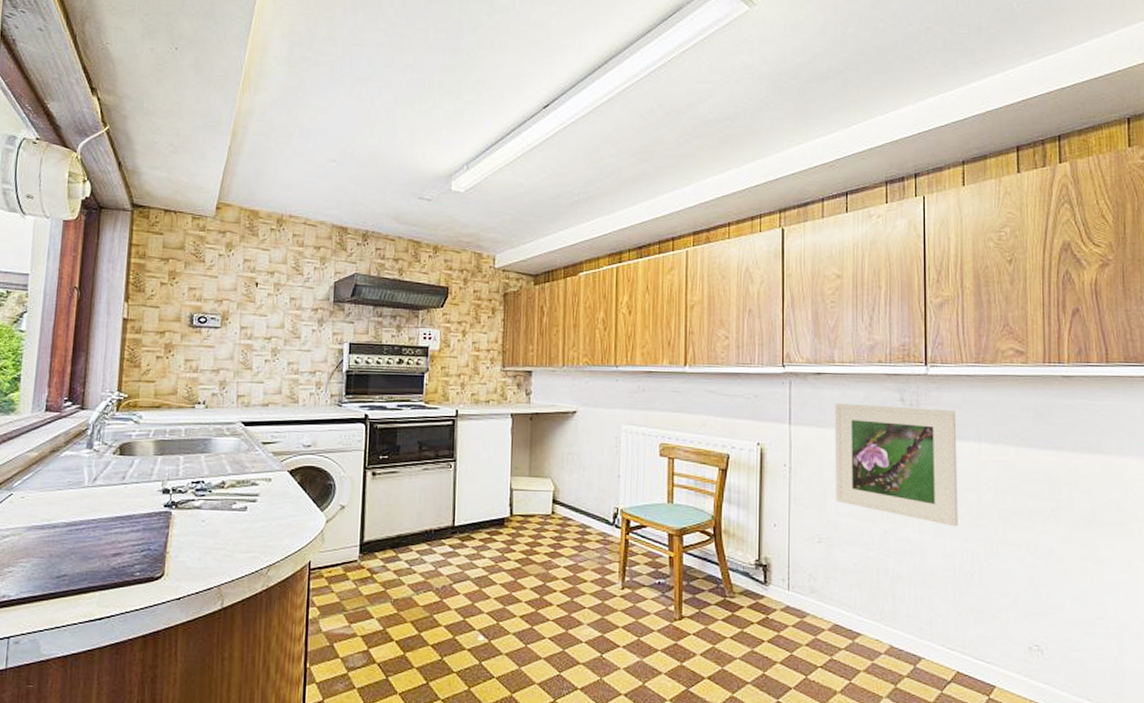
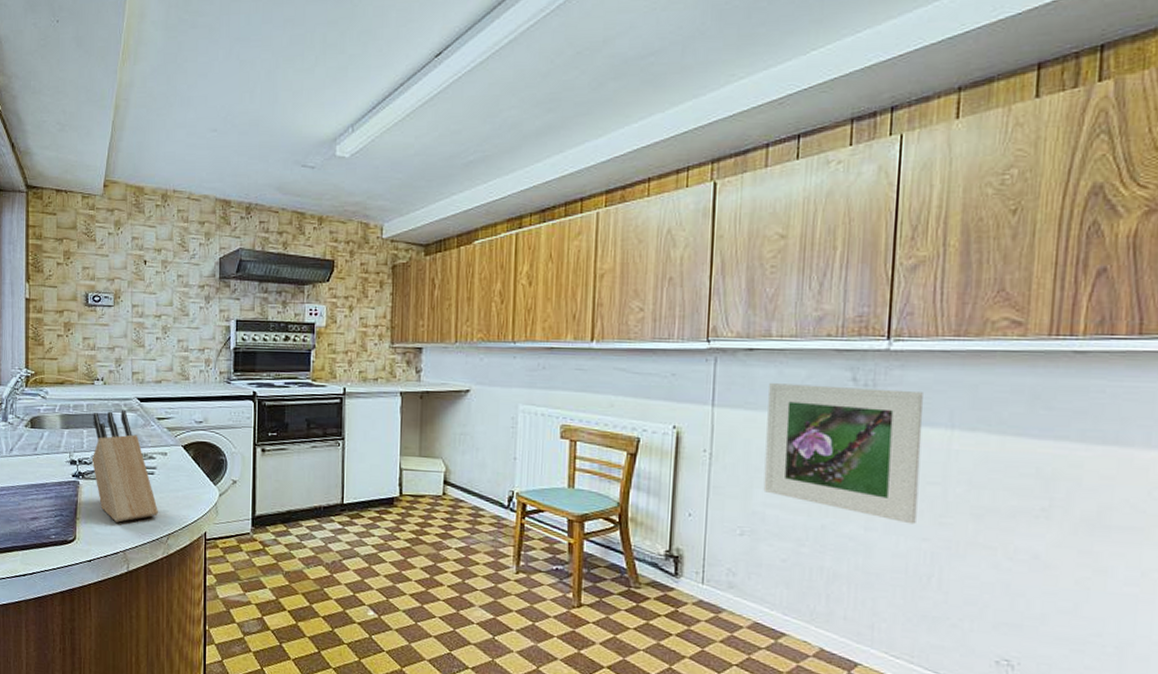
knife block: none [187,435,259,555] -> present [91,410,158,523]

